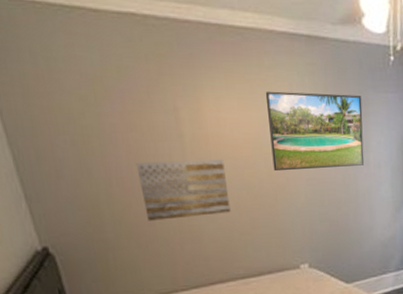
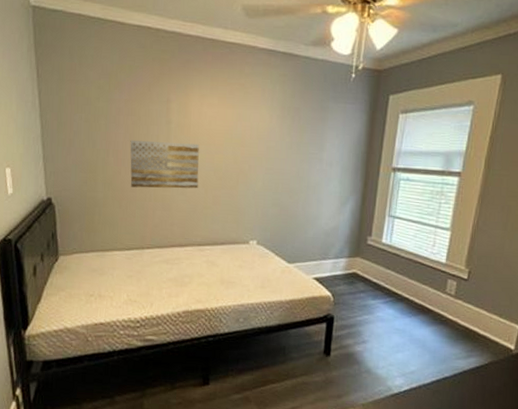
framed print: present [265,91,365,172] -> none [239,94,323,162]

